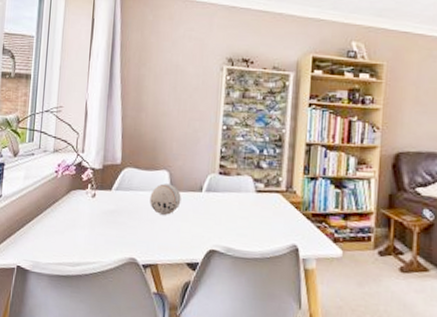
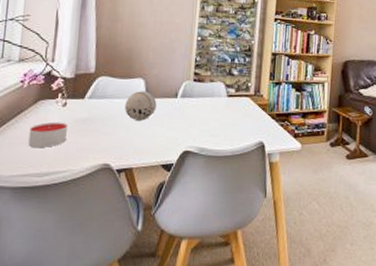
candle: none [62,212,96,238] -> present [28,121,67,147]

